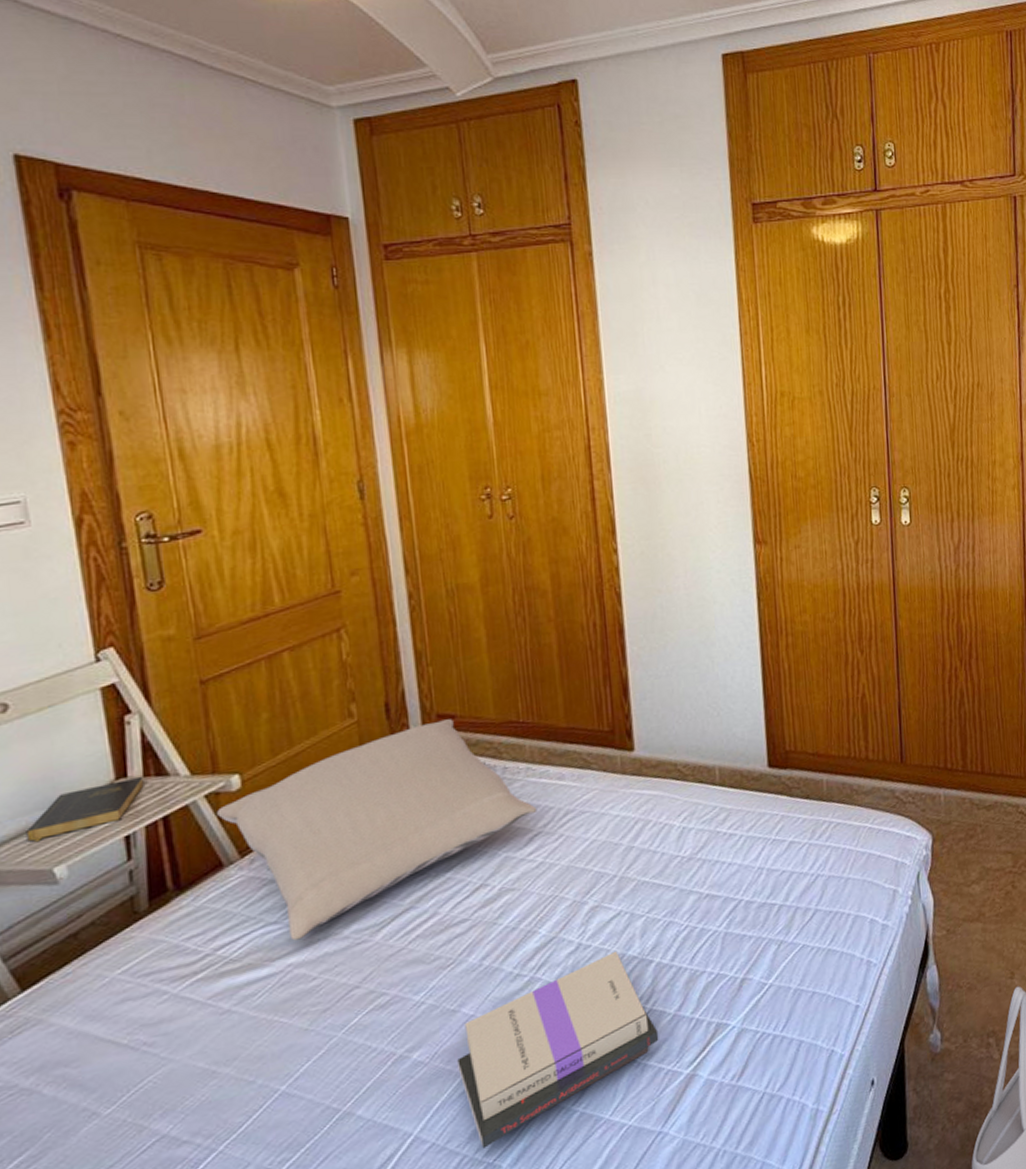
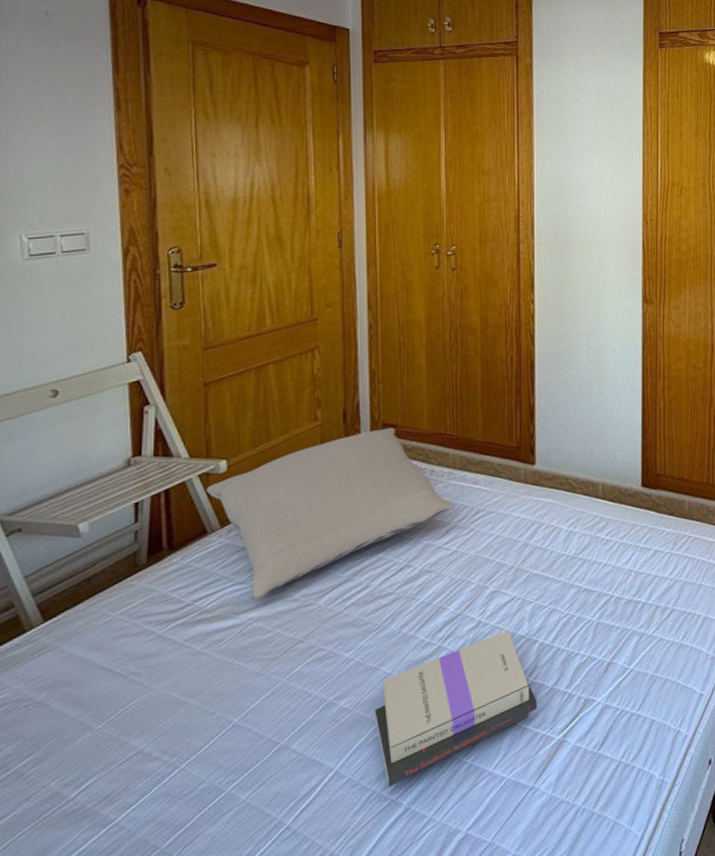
book: present [26,776,144,843] -> none [61,455,154,503]

